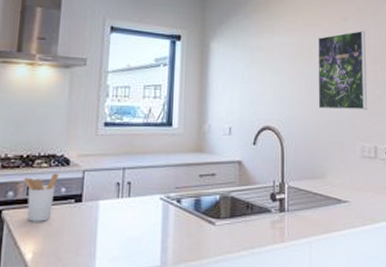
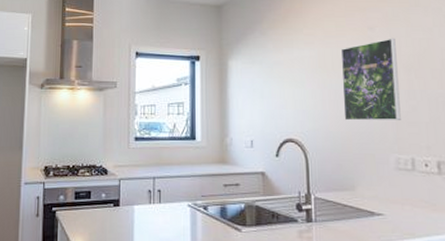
utensil holder: present [23,173,58,222] -> none [71,181,99,222]

